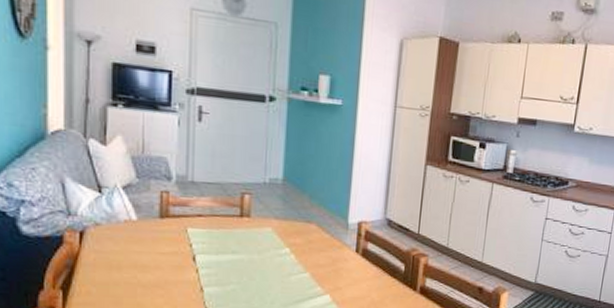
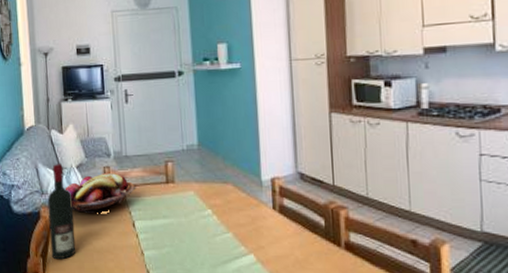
wine bottle: none [76,181,113,294] -> present [47,164,76,260]
fruit basket: none [104,197,203,244] -> present [66,172,137,214]

